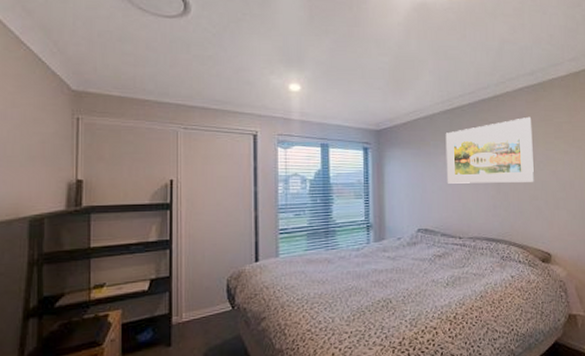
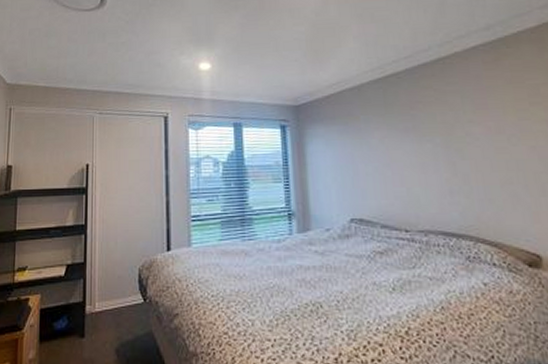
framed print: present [445,116,534,184] -> none [378,79,505,165]

